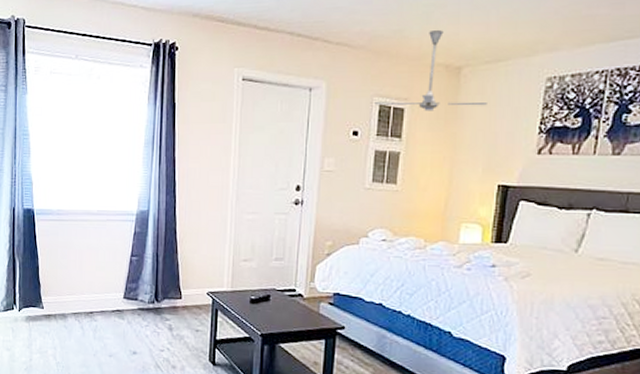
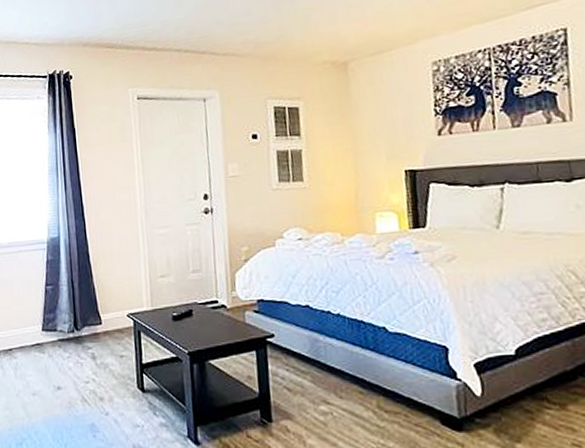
ceiling fan: present [375,30,487,111] -> none [269,30,379,108]

